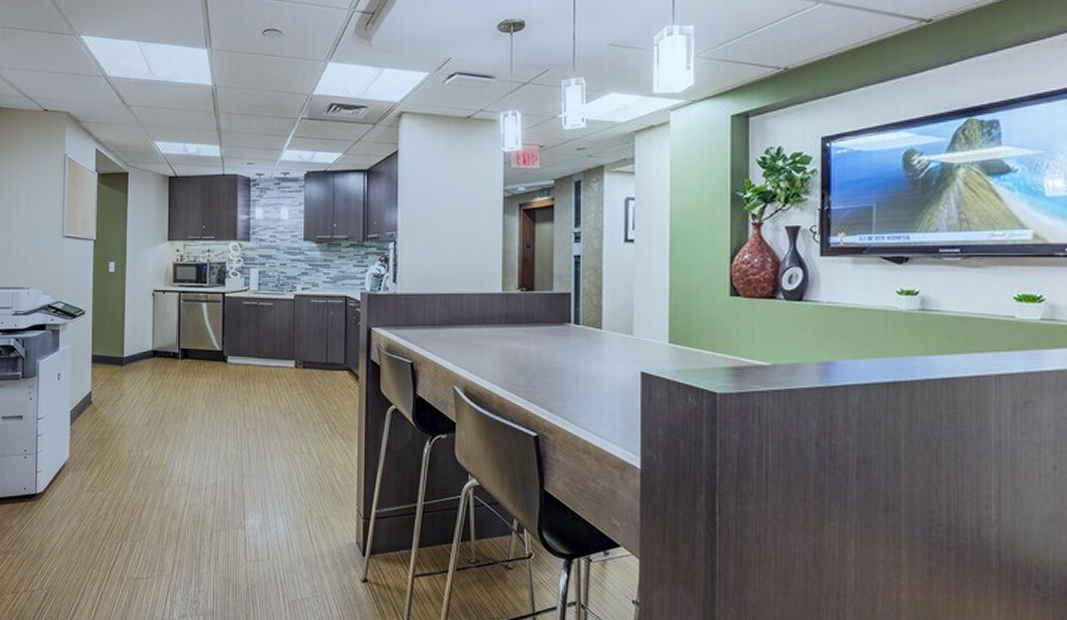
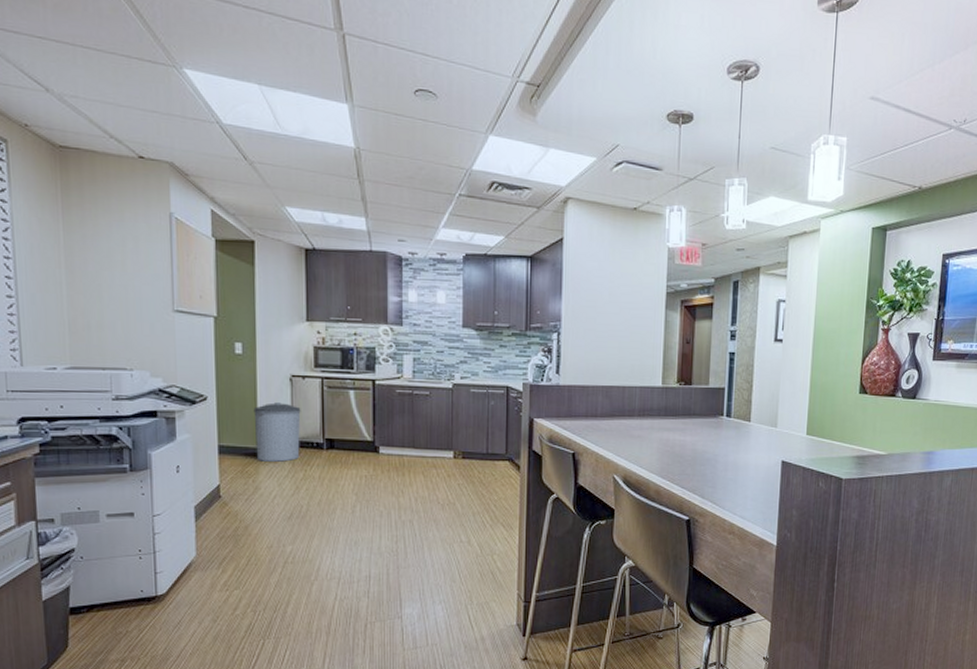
trash can: none [121,315,161,370] -> present [253,402,301,462]

